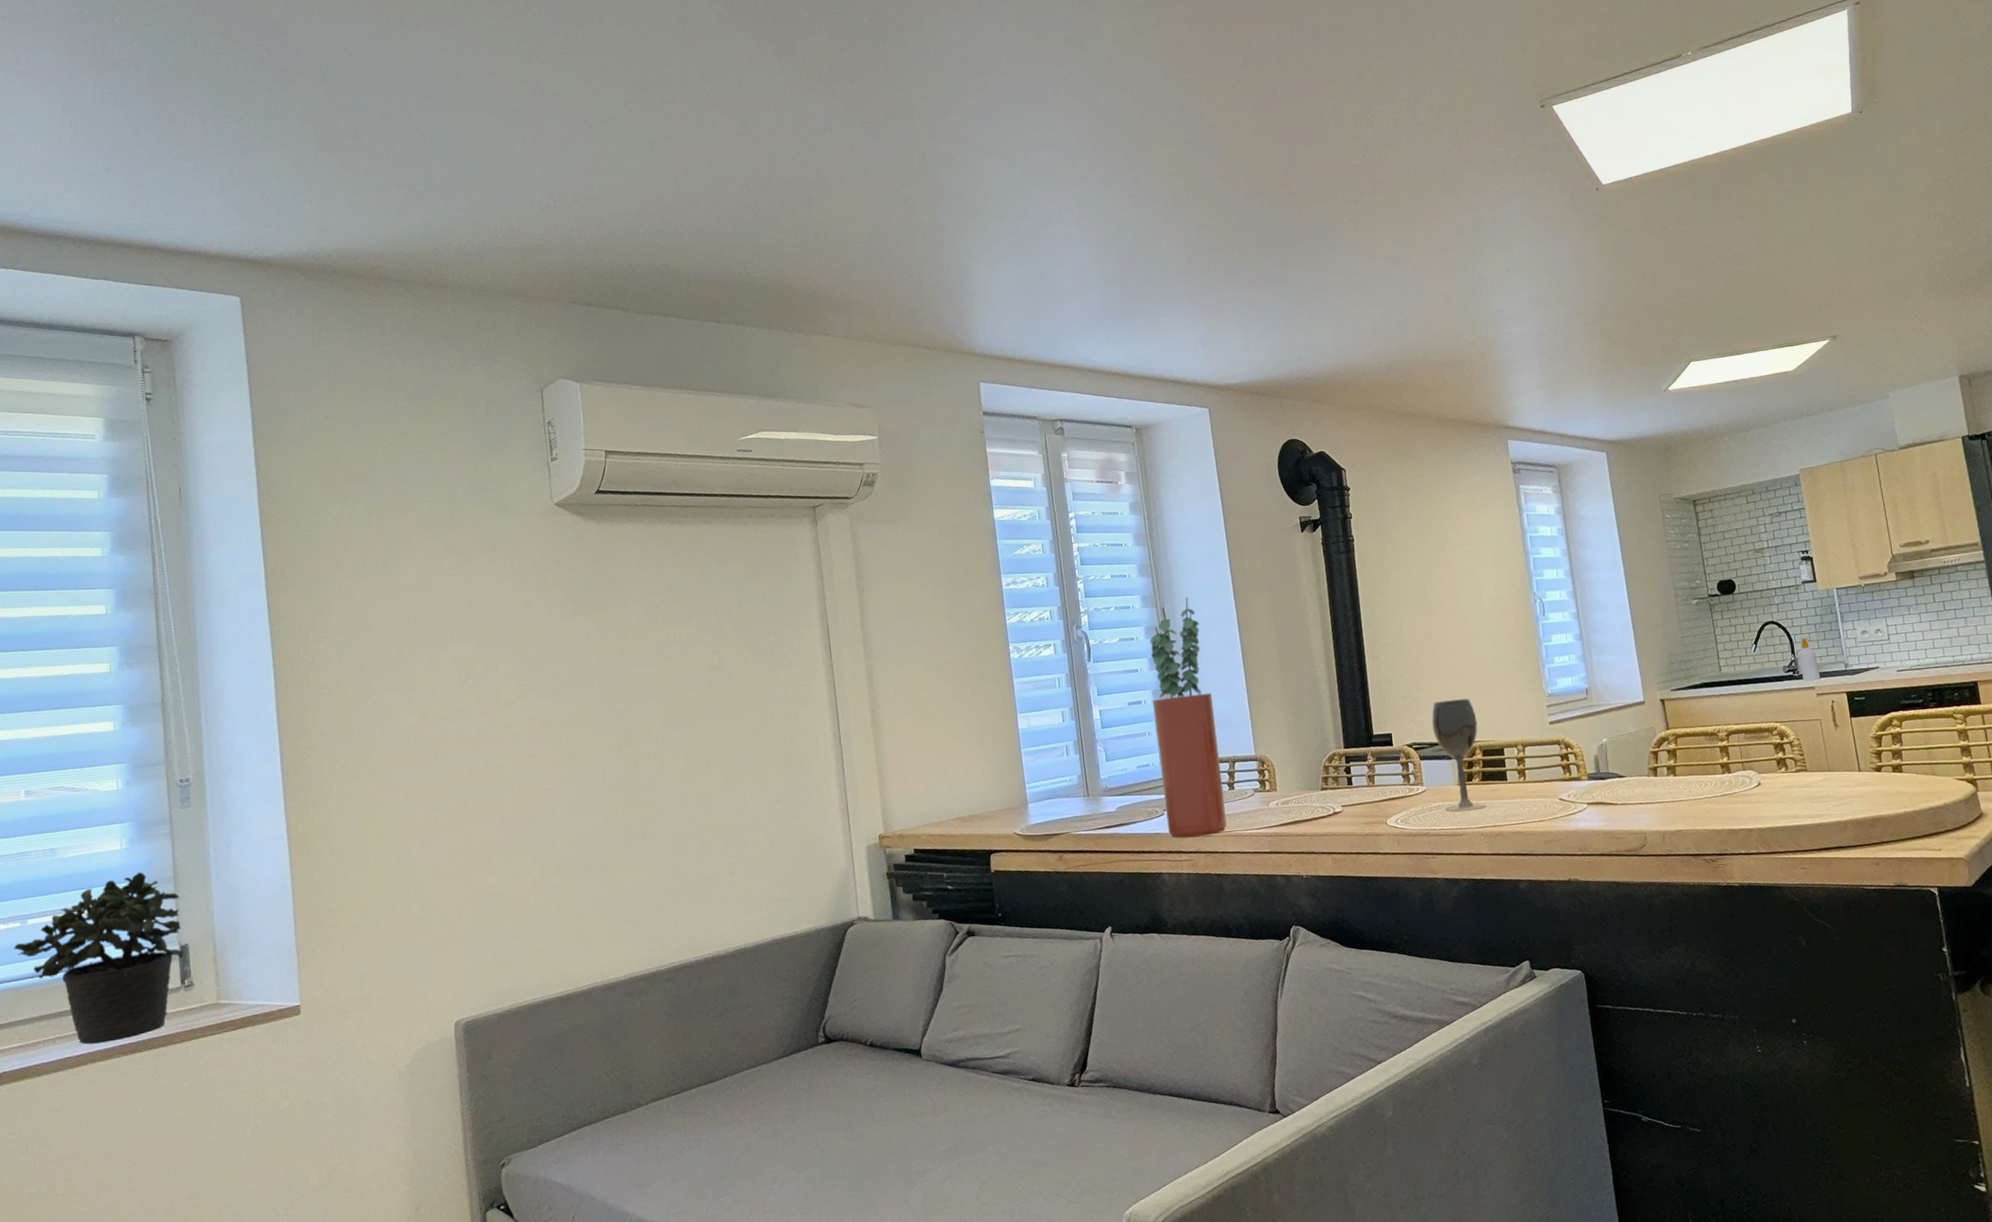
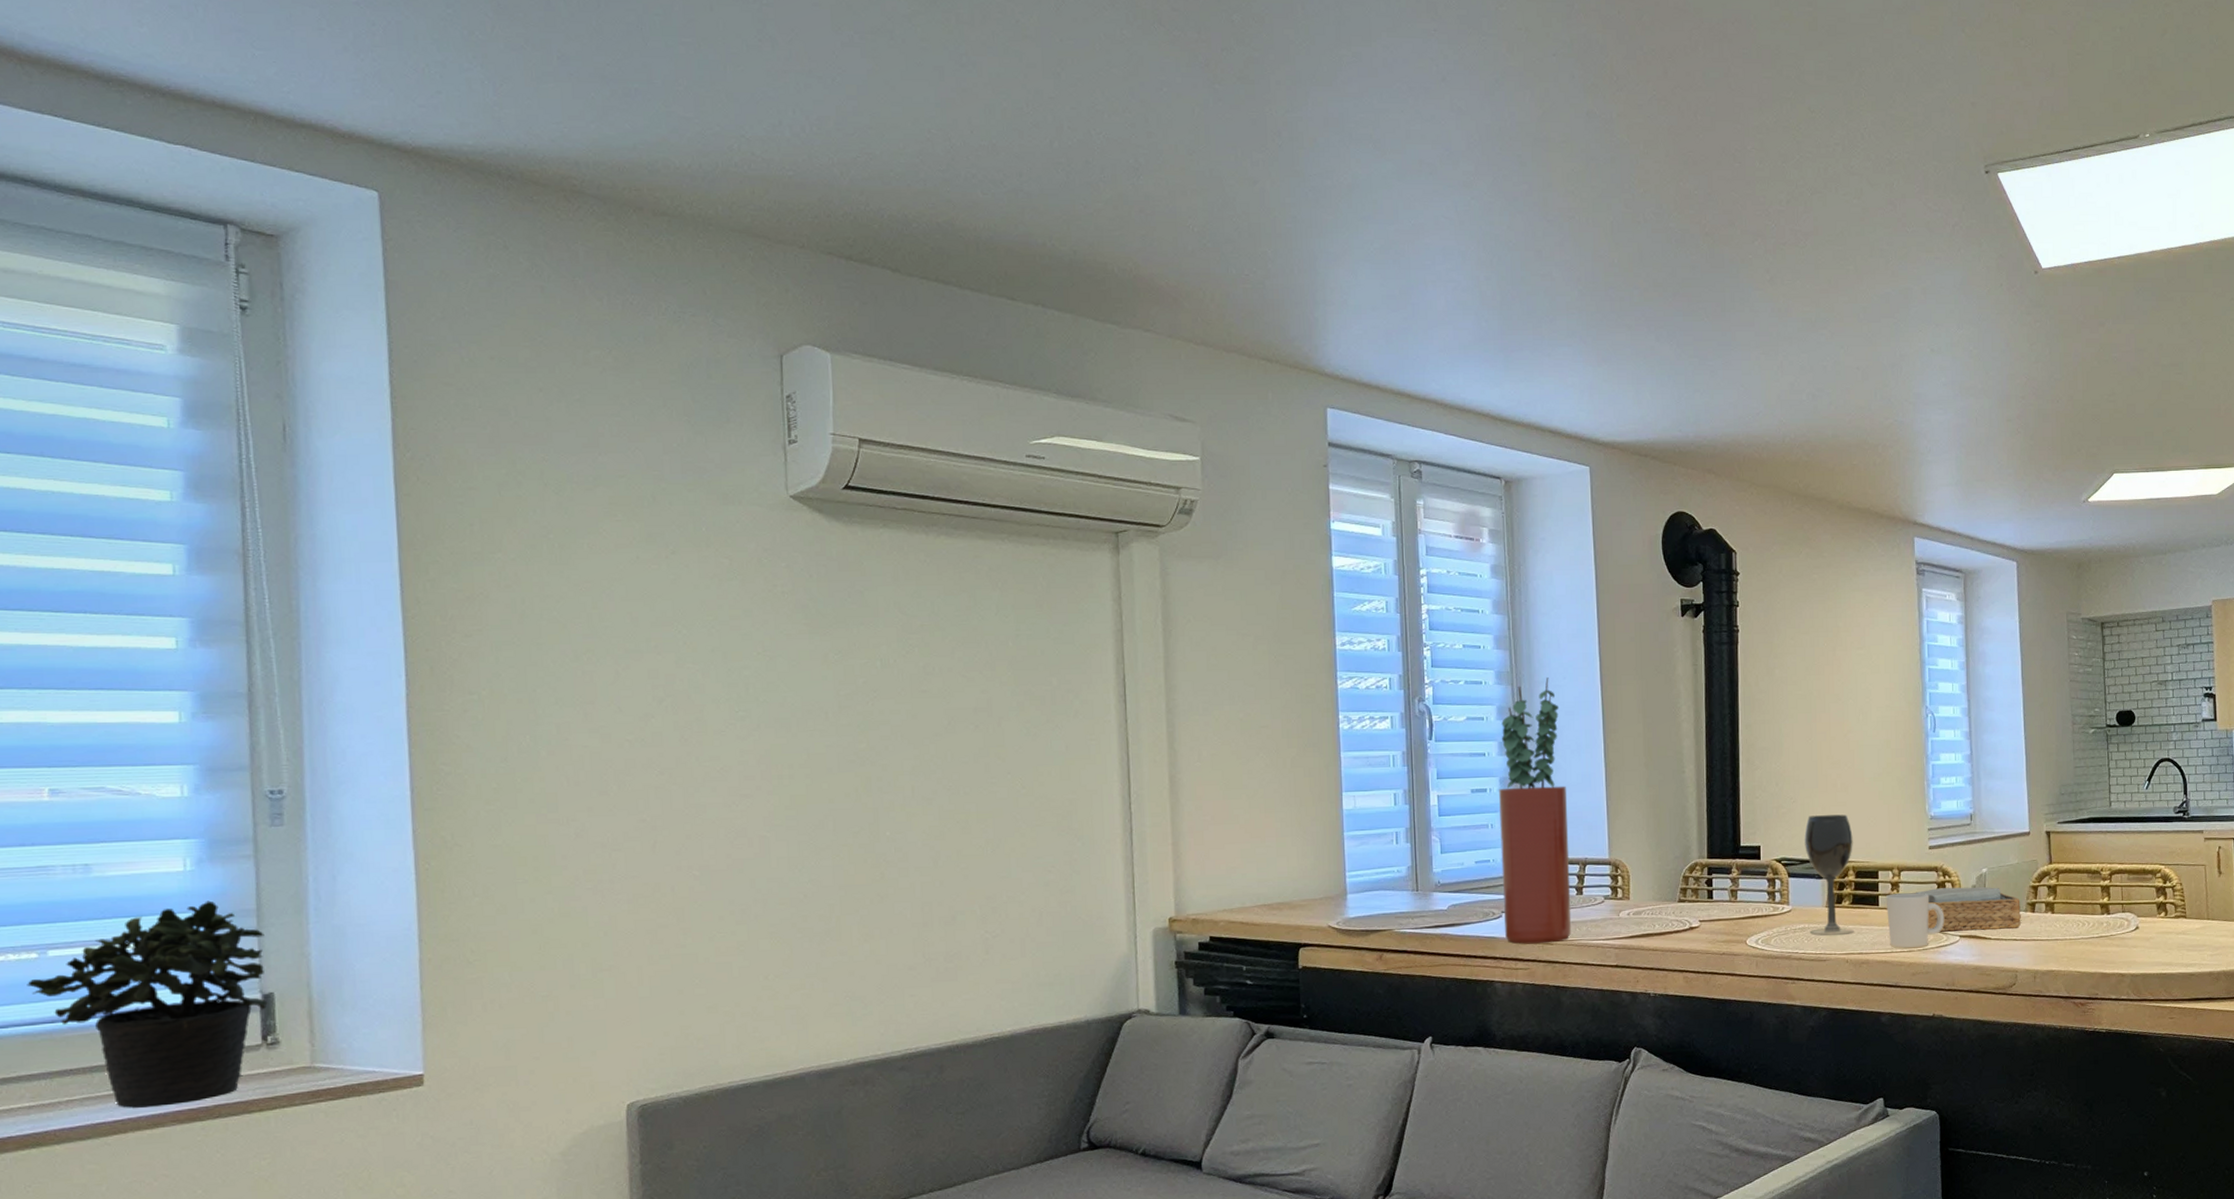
mug: none [1513,765,1571,820] -> present [1885,893,1945,950]
napkin holder: none [1536,755,1645,802] -> present [1910,886,2021,933]
soap bottle: present [1798,638,1821,682] -> none [2191,779,2210,825]

